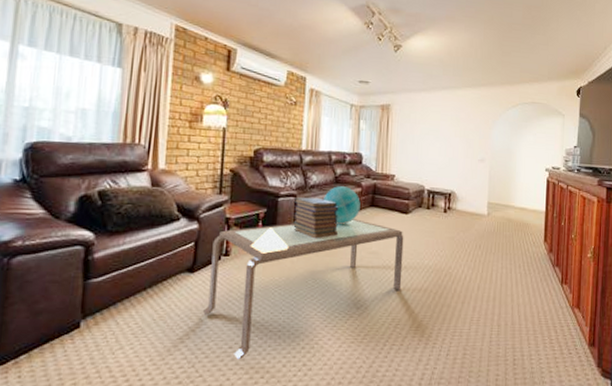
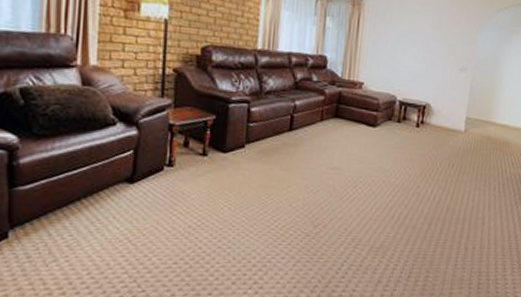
coffee table: present [203,219,404,360] -> none [145,130,370,276]
book stack: present [293,197,339,239] -> none [245,104,298,152]
decorative globe: present [323,186,361,224] -> none [281,93,323,136]

